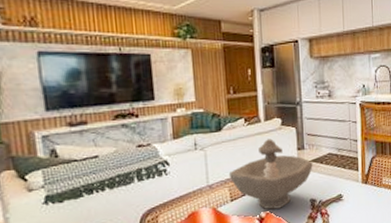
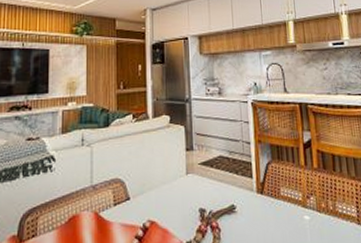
decorative bowl: present [228,139,313,210] -> none [113,137,202,218]

